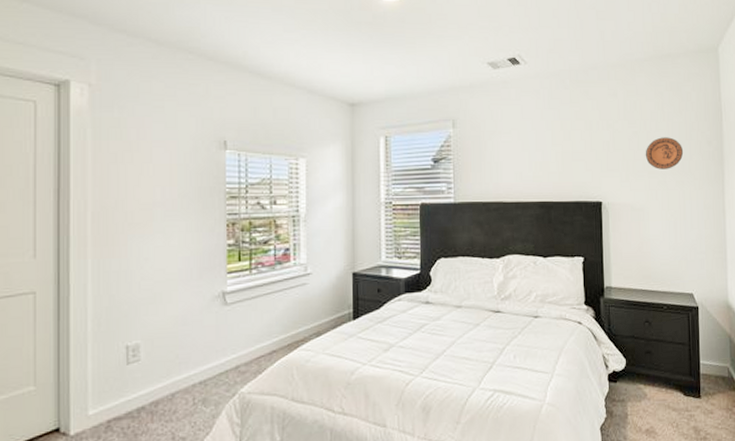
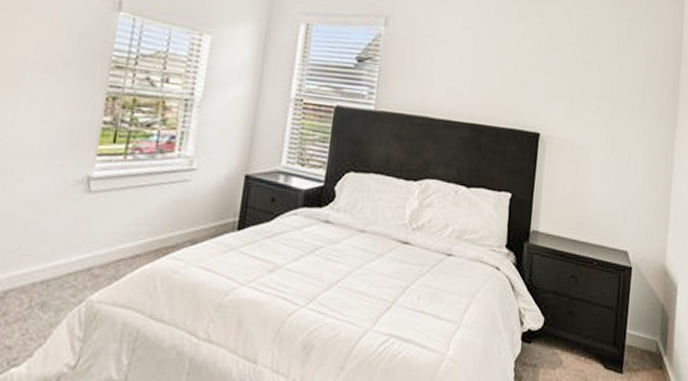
decorative plate: present [645,137,684,169] -> none [593,70,636,108]

